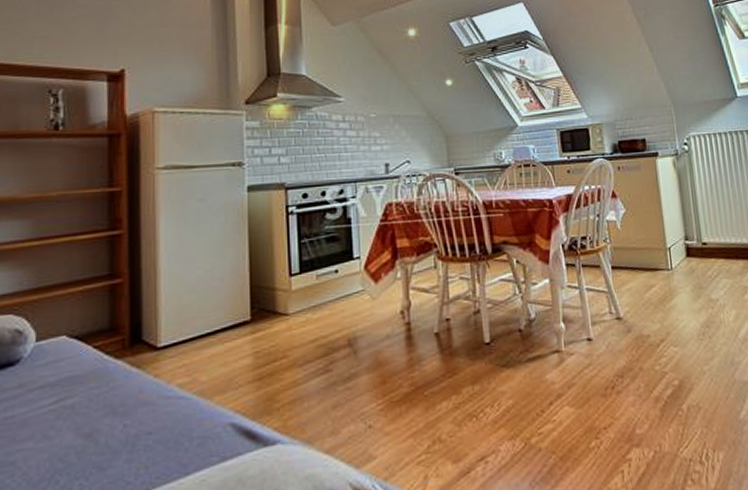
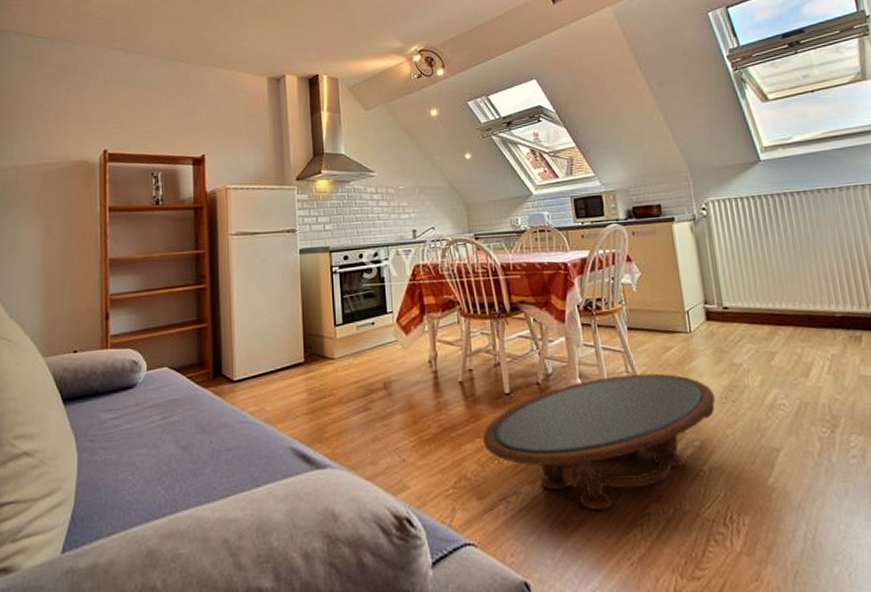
coffee table: none [459,313,694,463] -> present [482,373,716,511]

